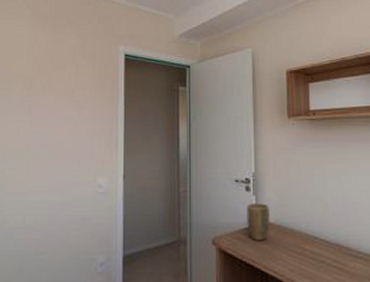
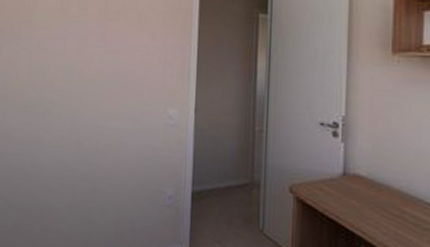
plant pot: present [246,203,270,241] -> none [332,151,361,196]

